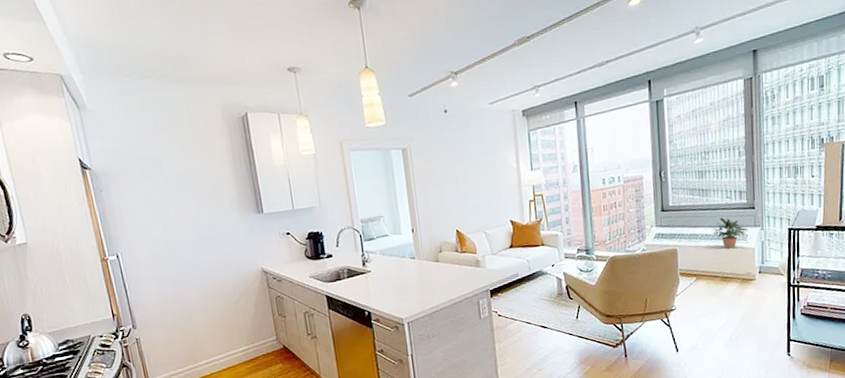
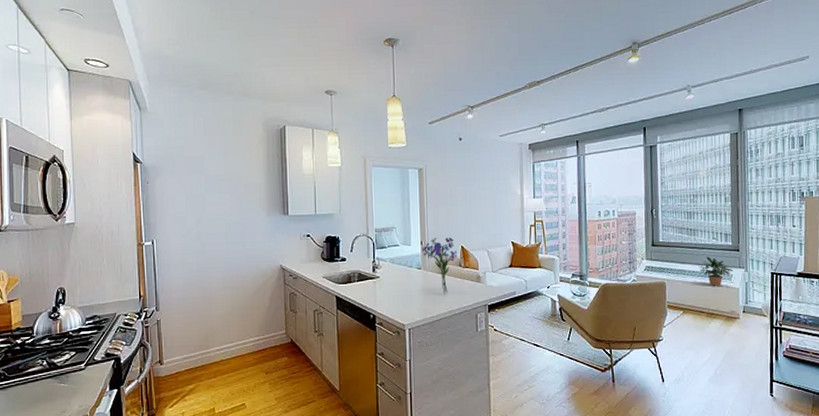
flowers: none [413,221,452,283] -> present [421,237,457,294]

